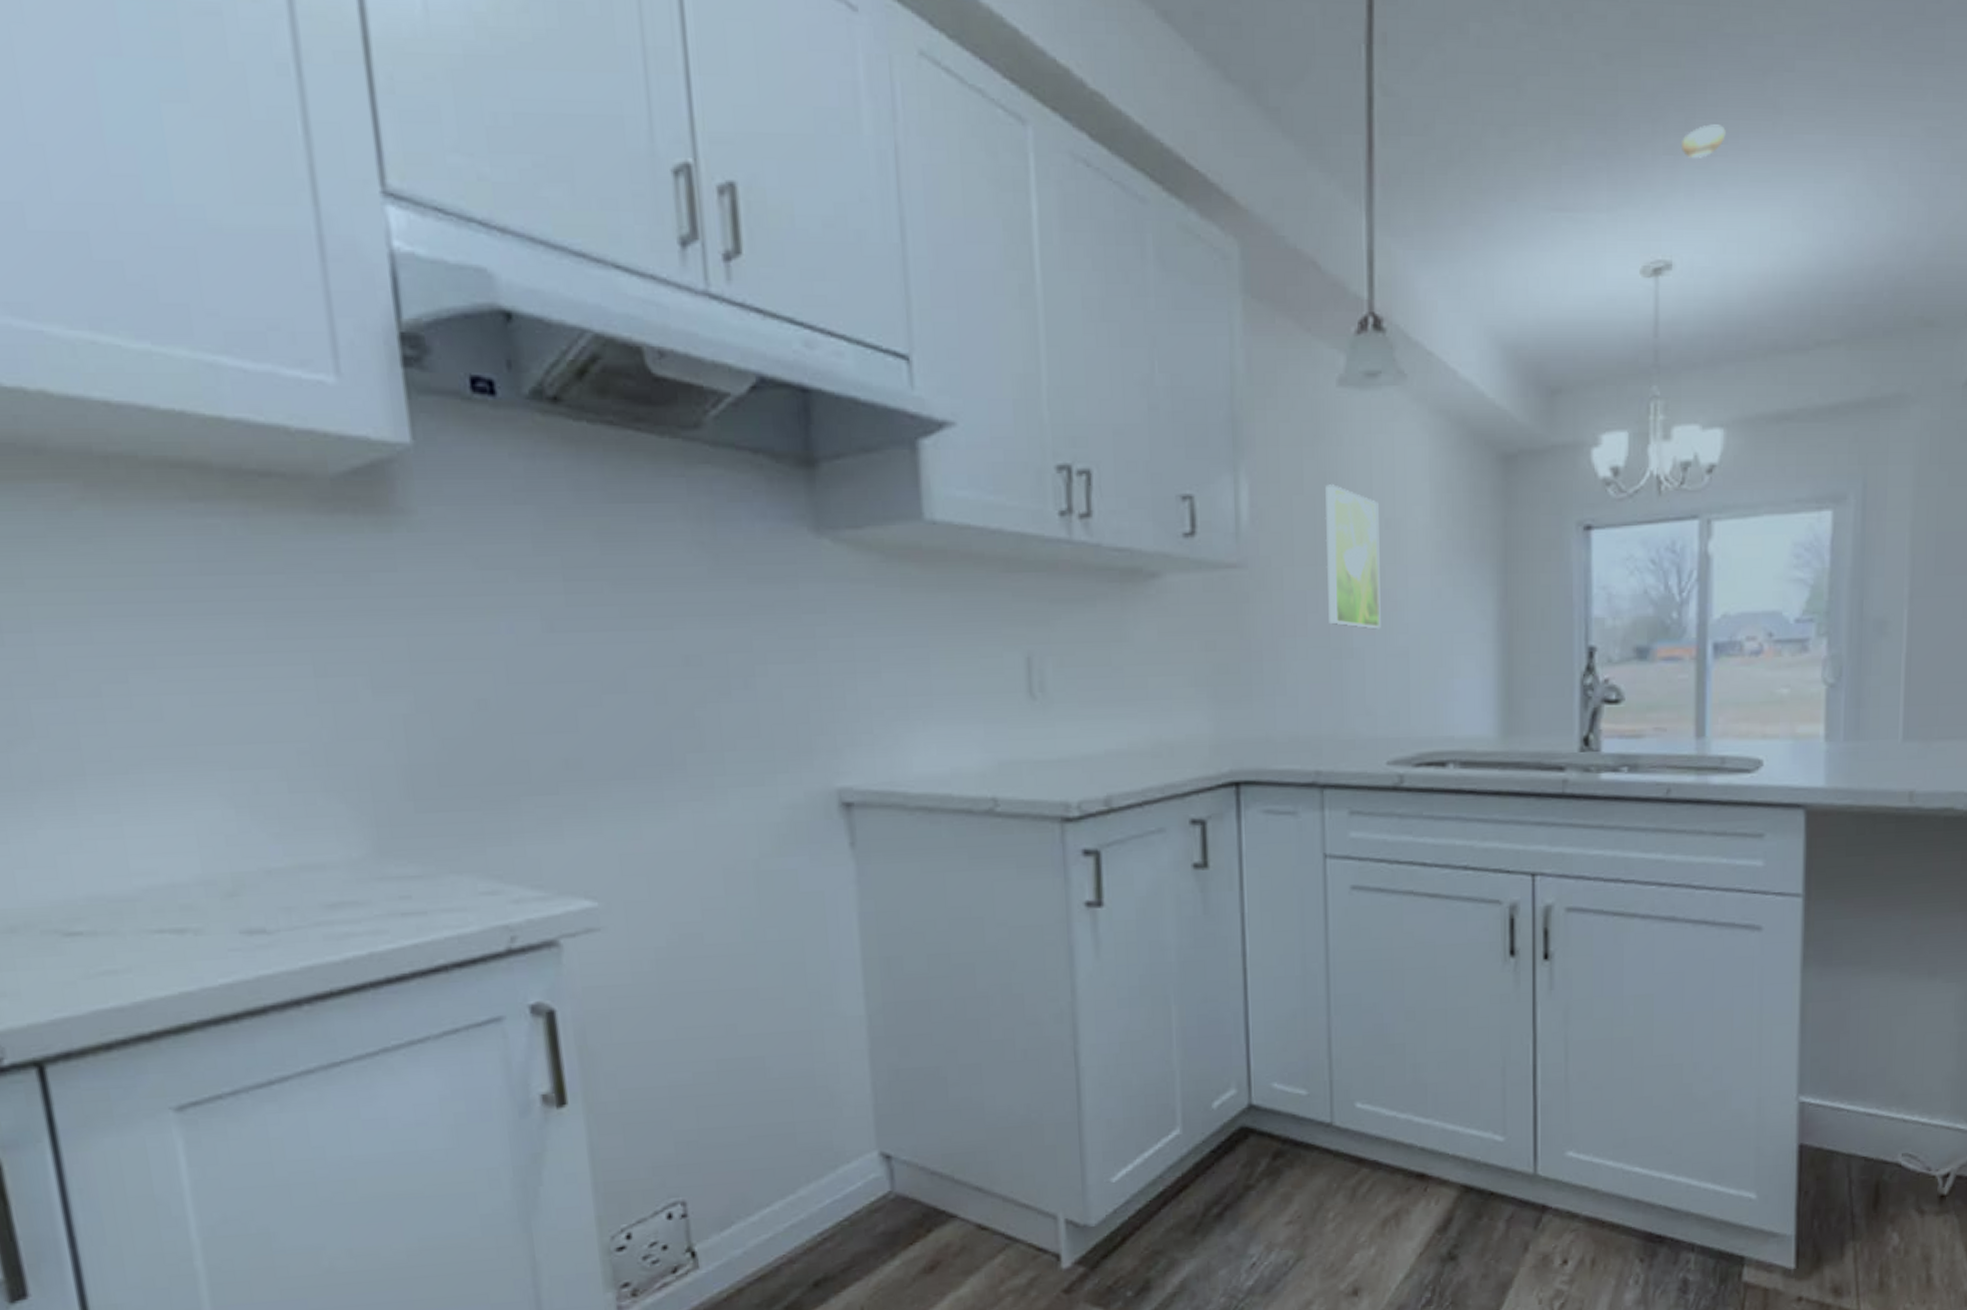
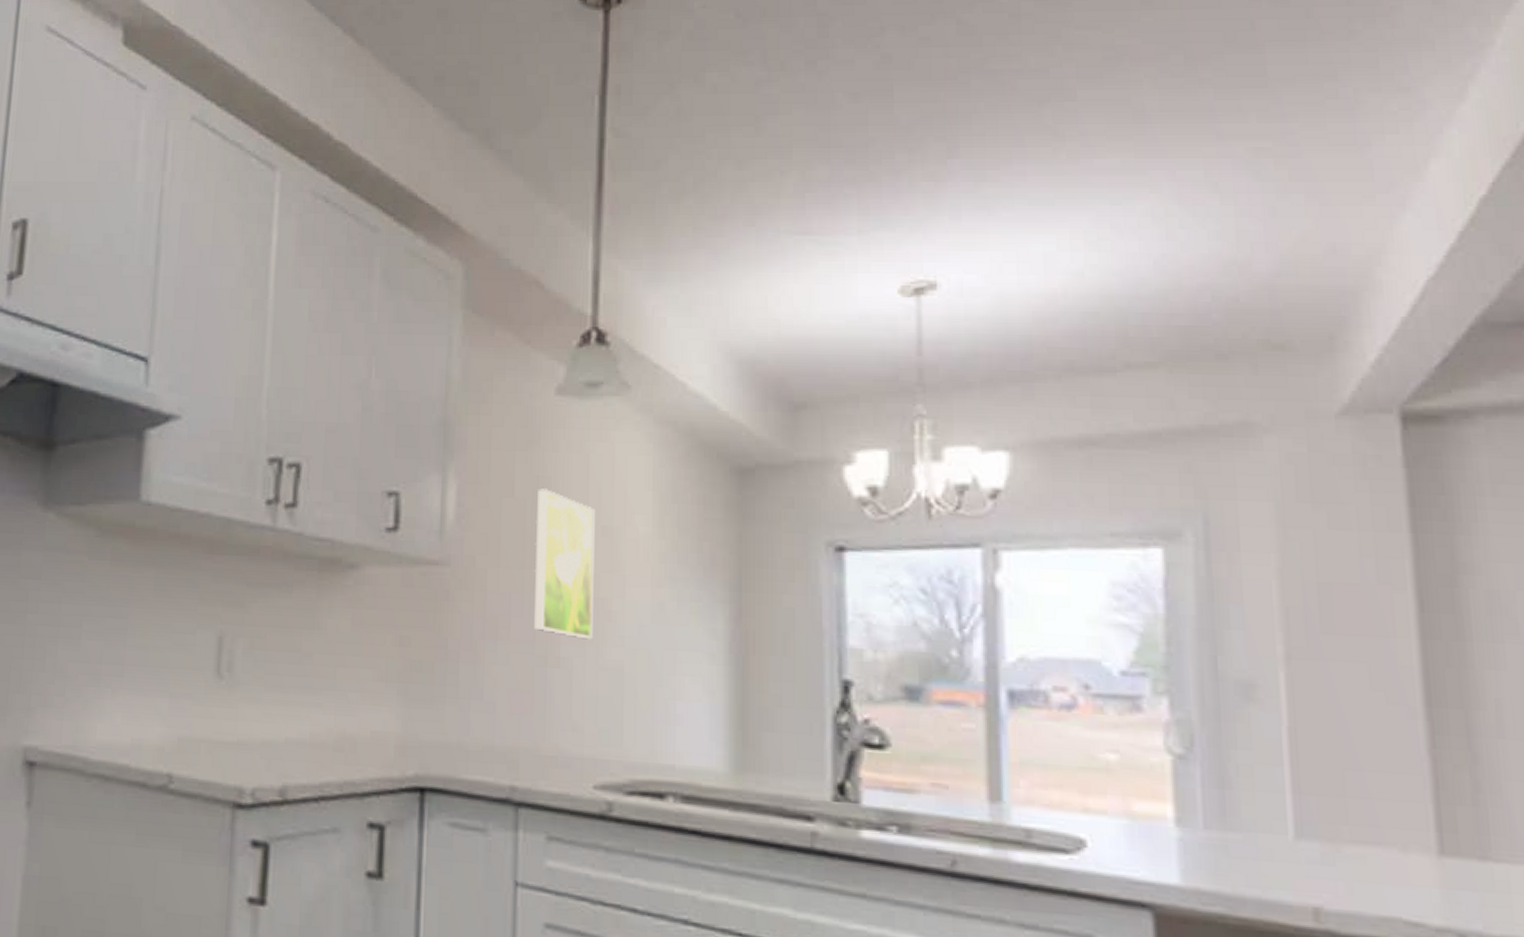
smoke detector: present [1682,124,1726,158] -> none [944,152,996,183]

